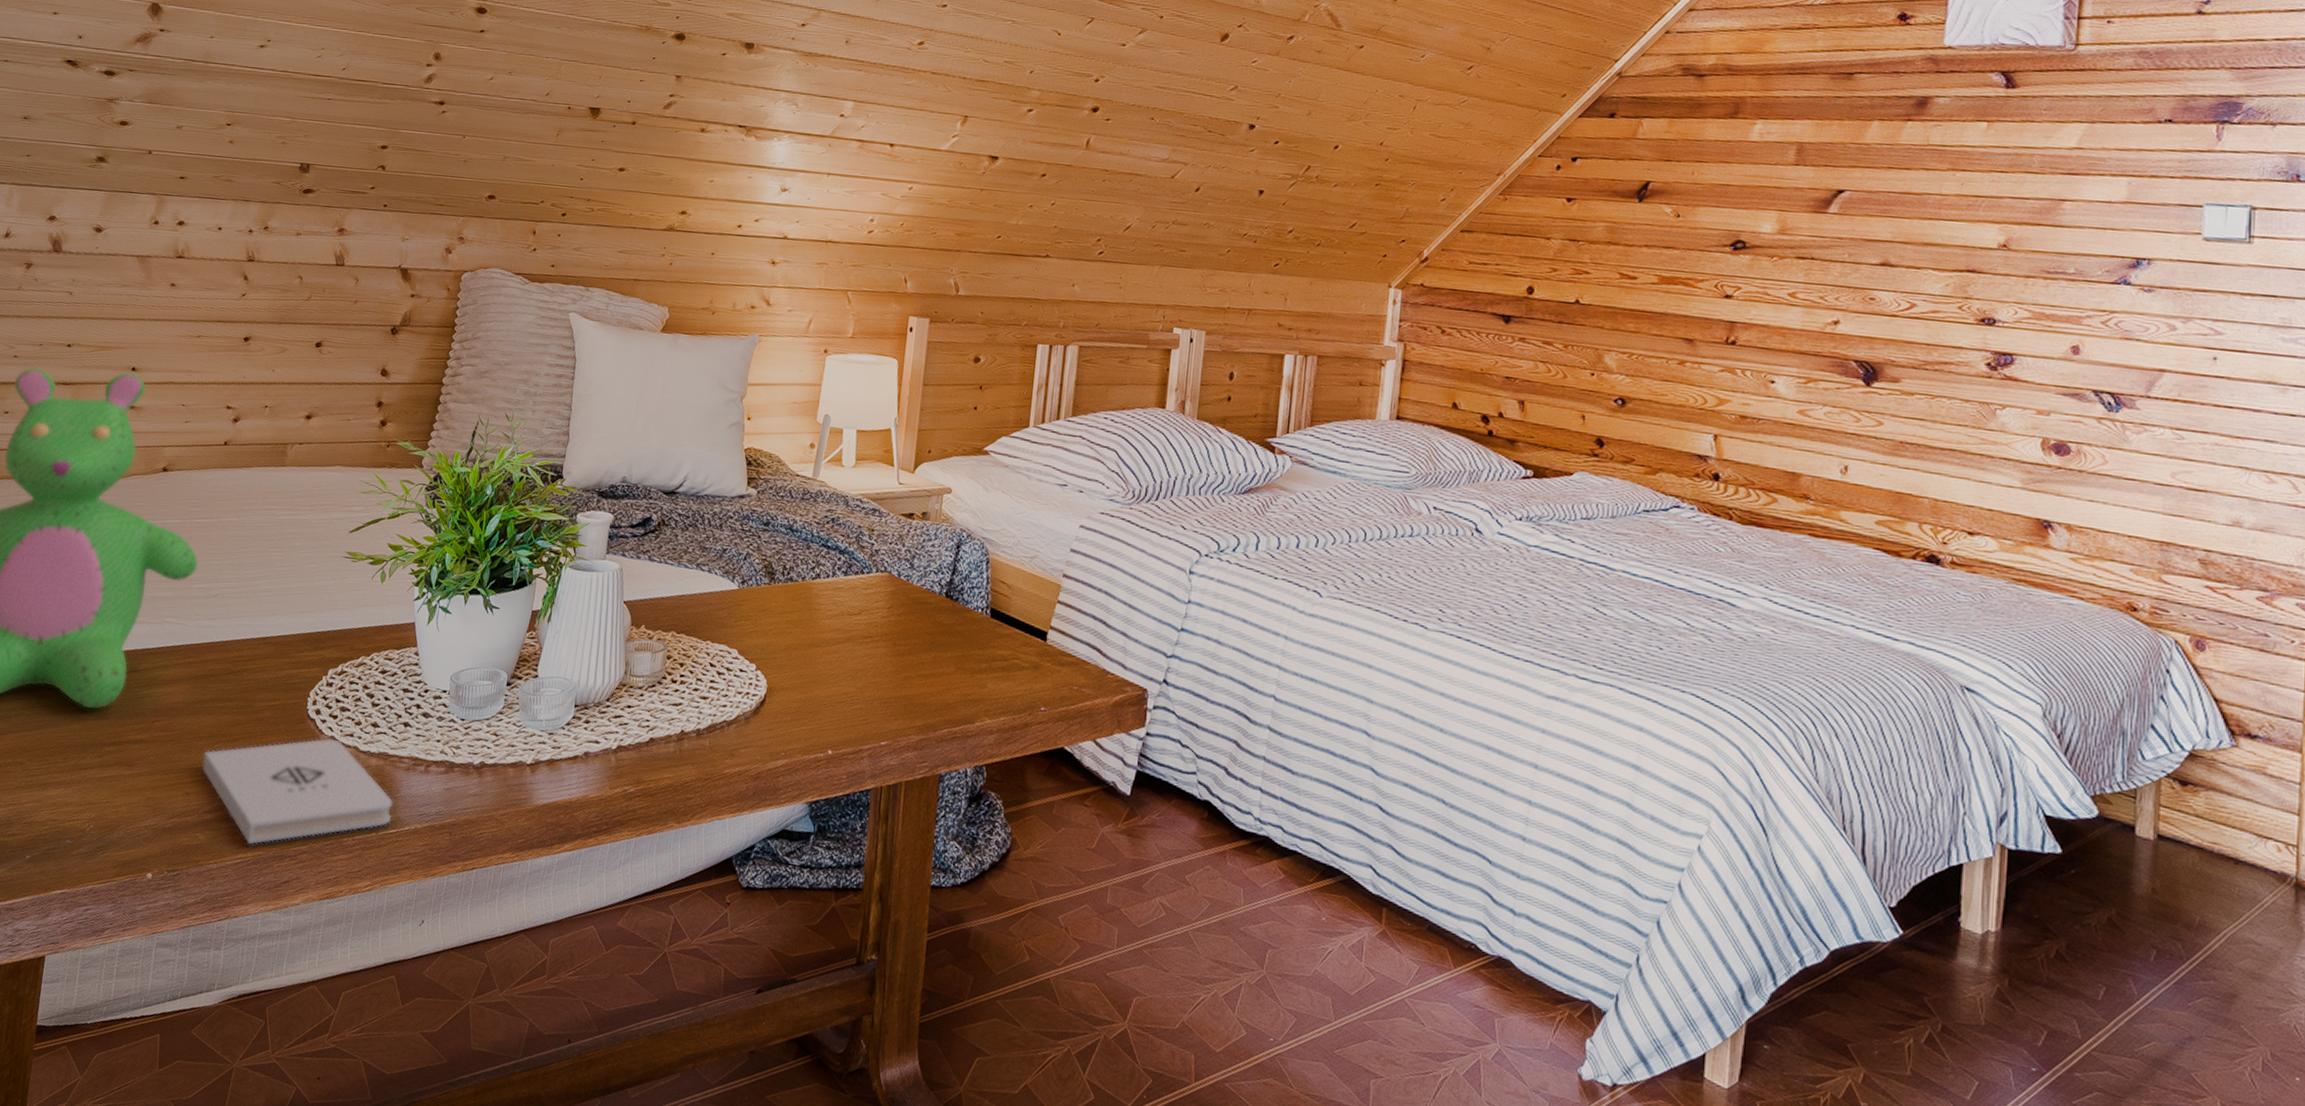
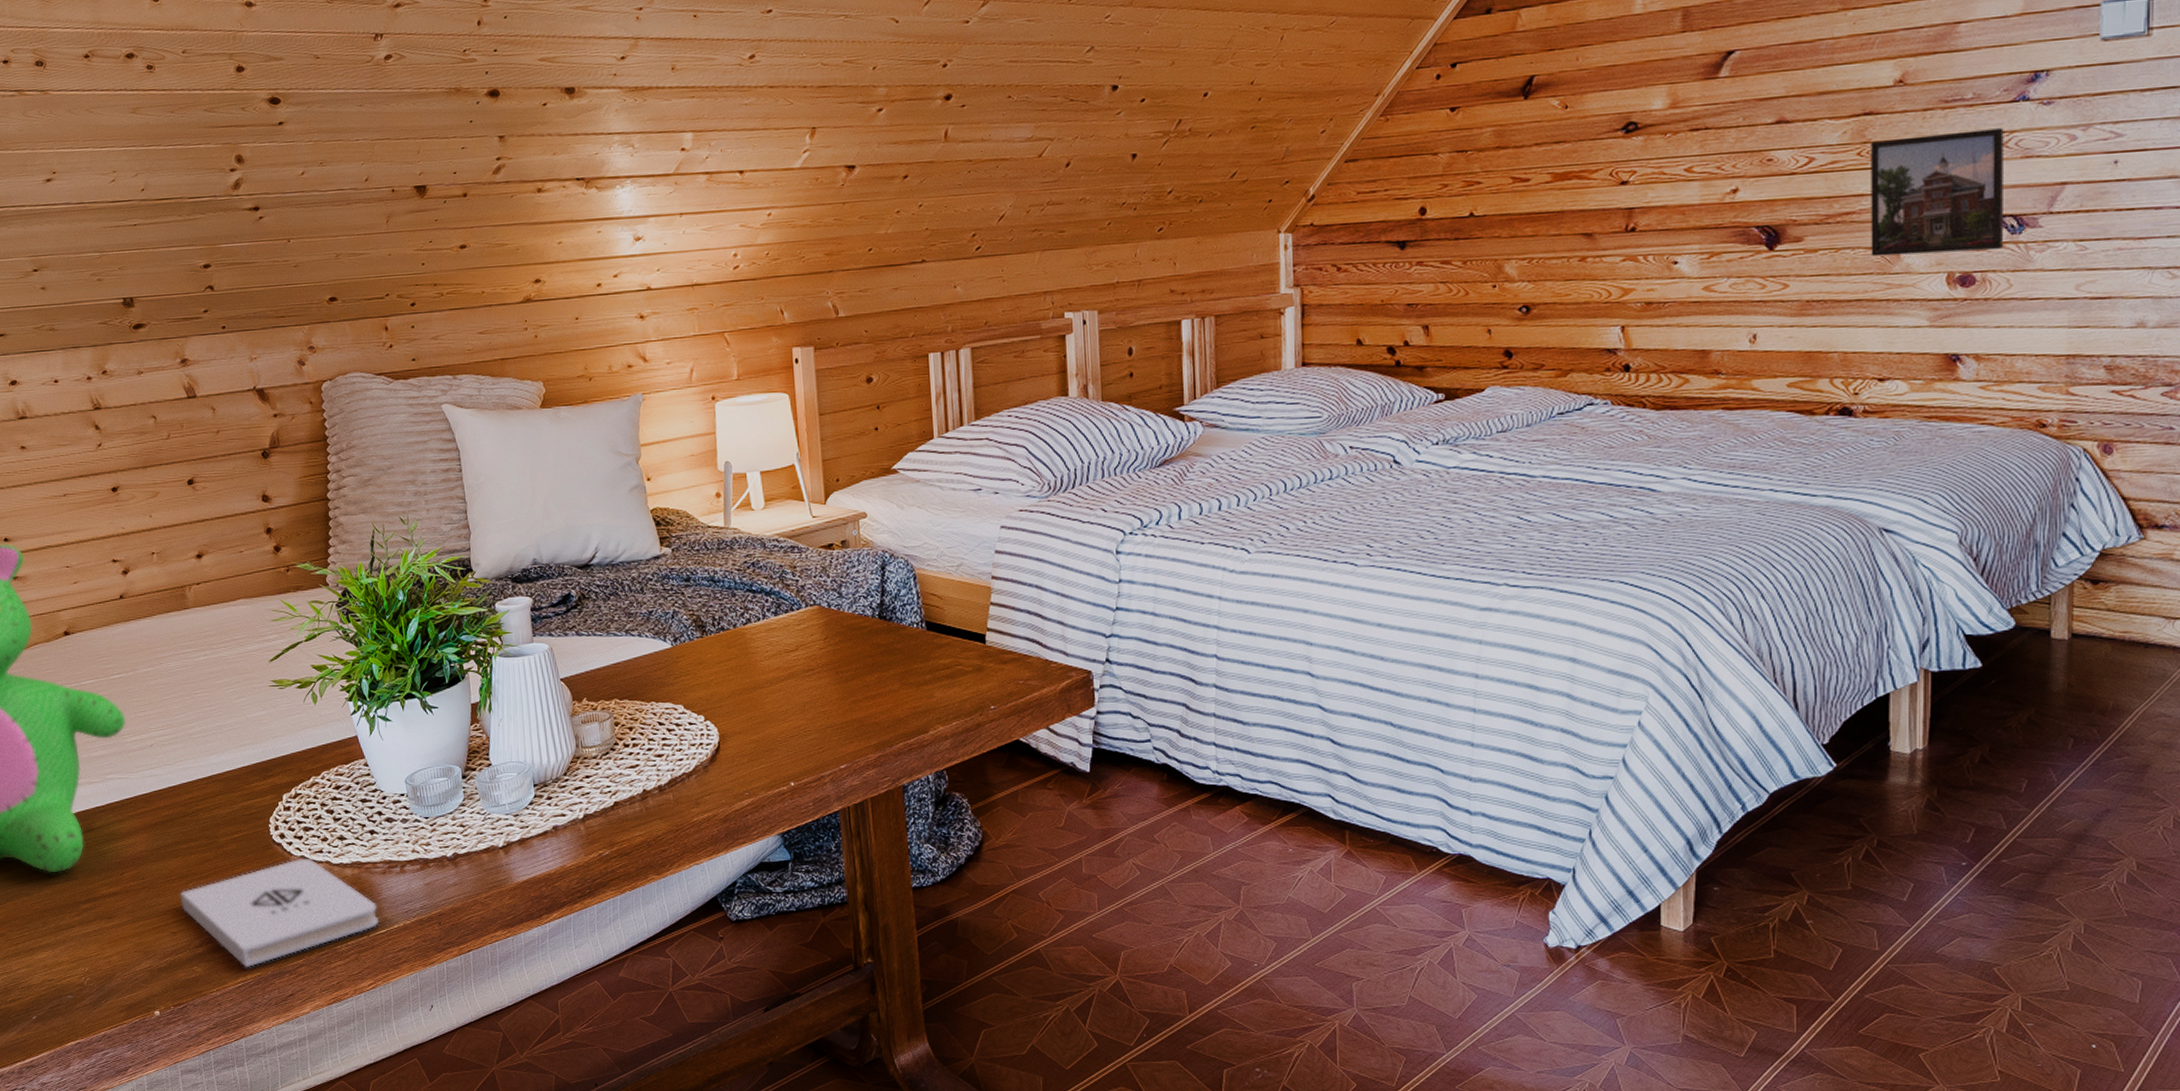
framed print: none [1967,298,2104,425] -> present [1871,128,2004,257]

